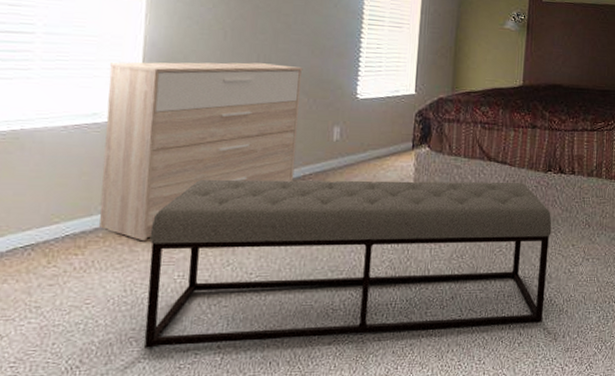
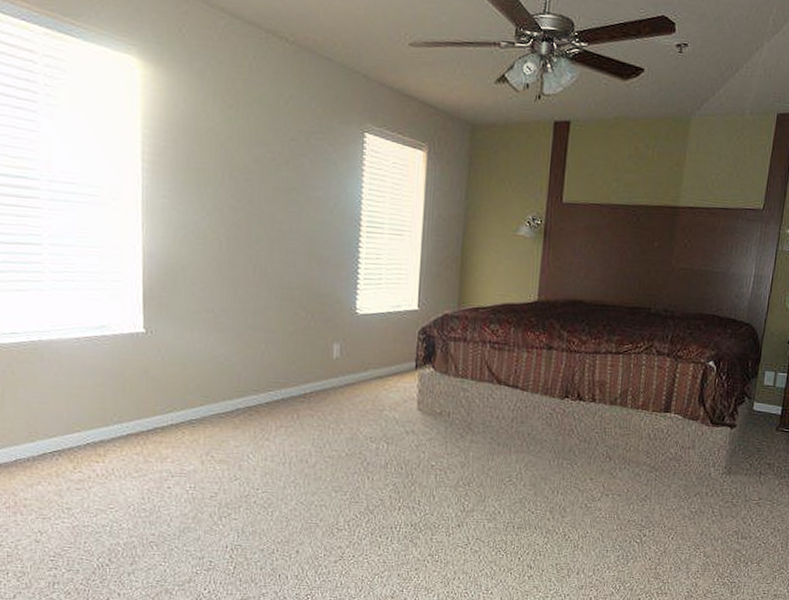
sideboard: present [99,62,303,242] -> none [113,273,300,453]
bench: present [144,179,552,348] -> none [161,394,568,558]

